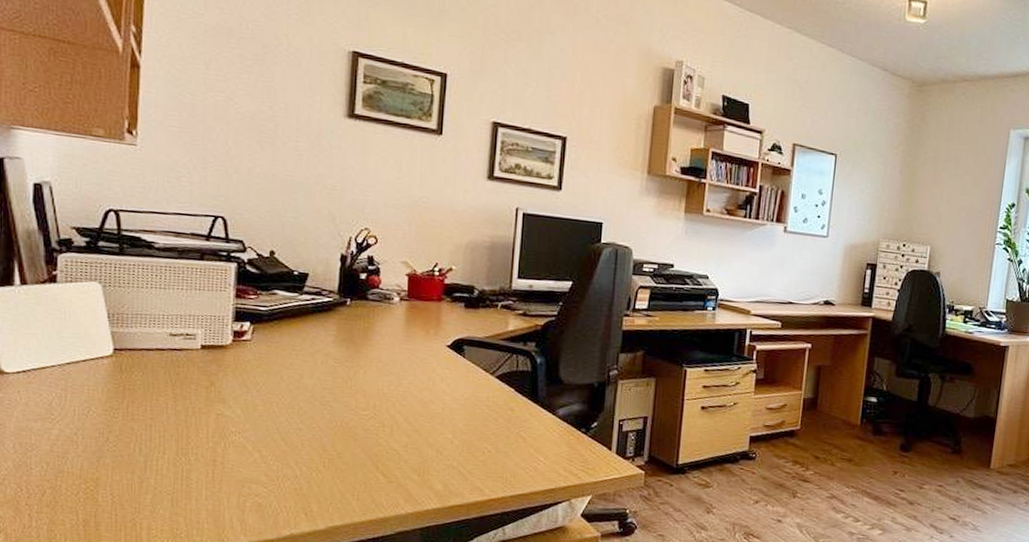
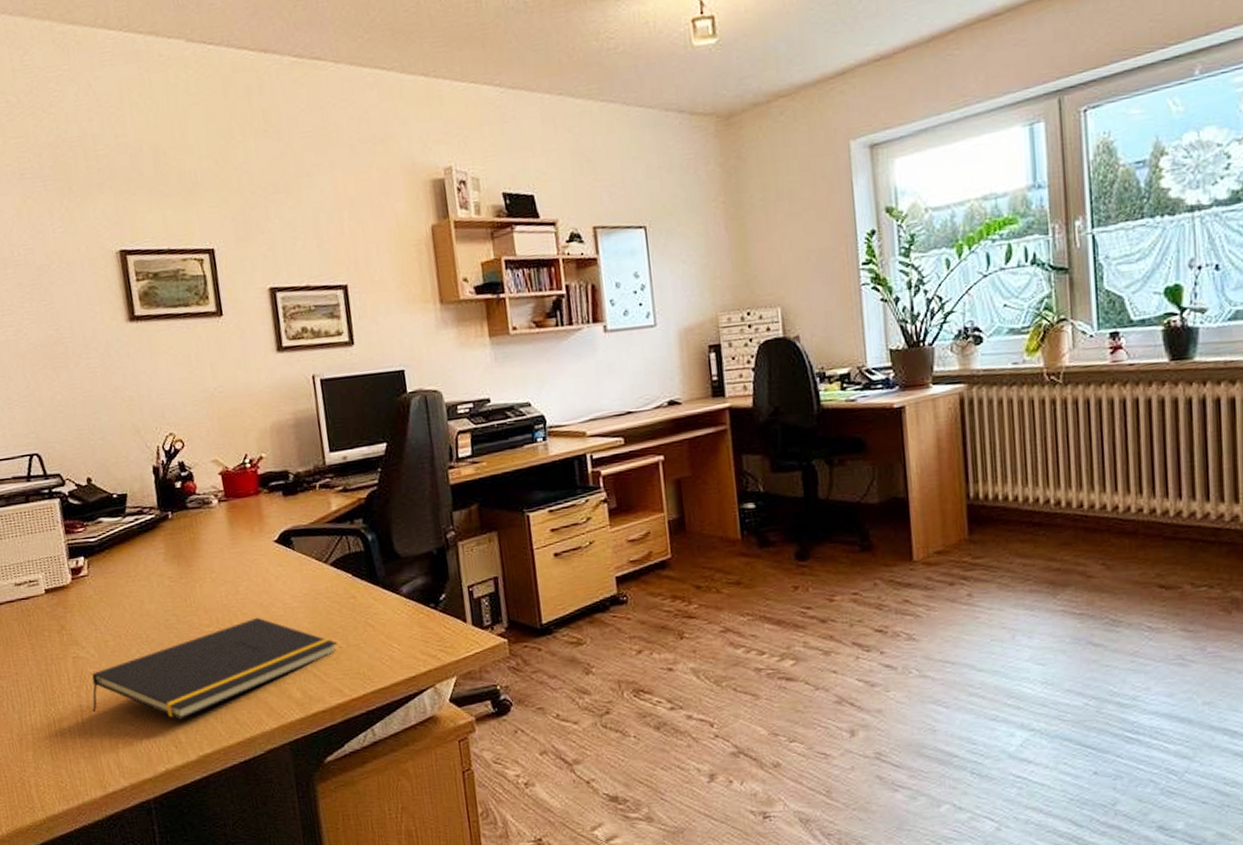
notepad: none [226,410,487,491] -> present [92,617,337,720]

